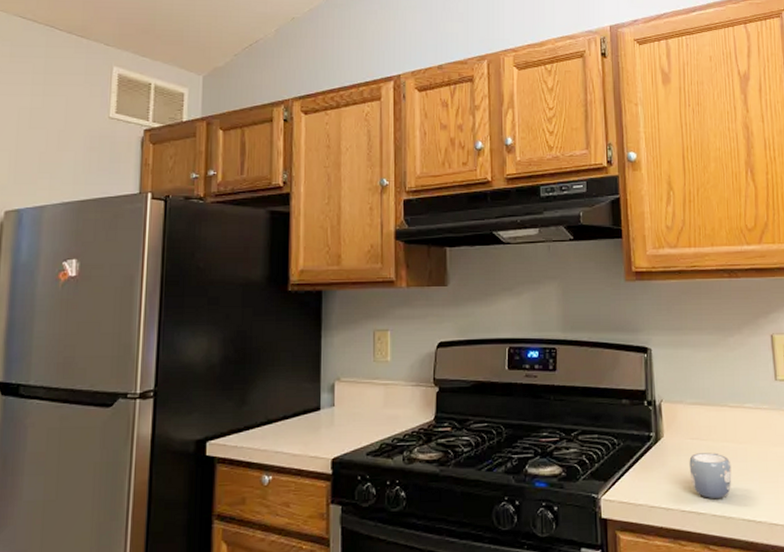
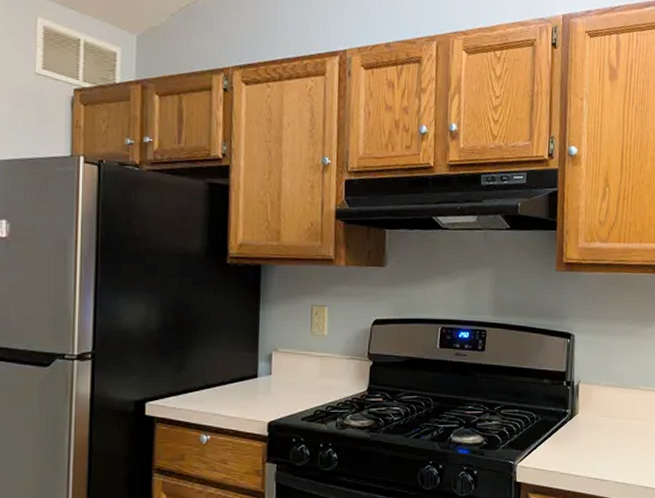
mug: present [689,452,732,499] -> none [598,429,636,469]

